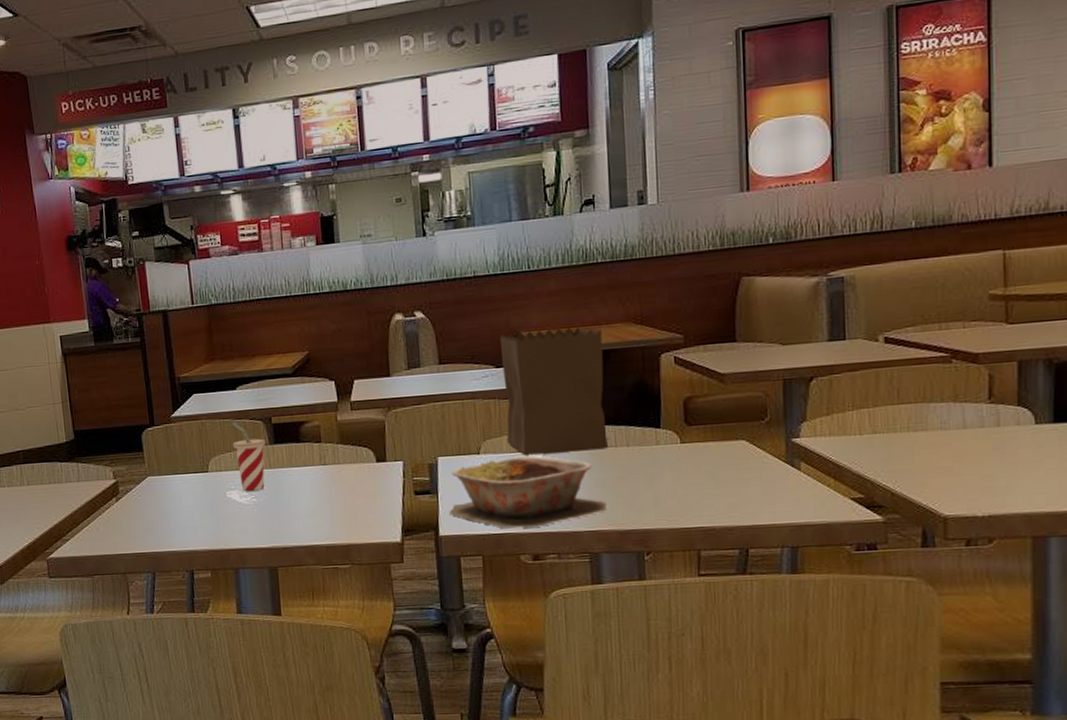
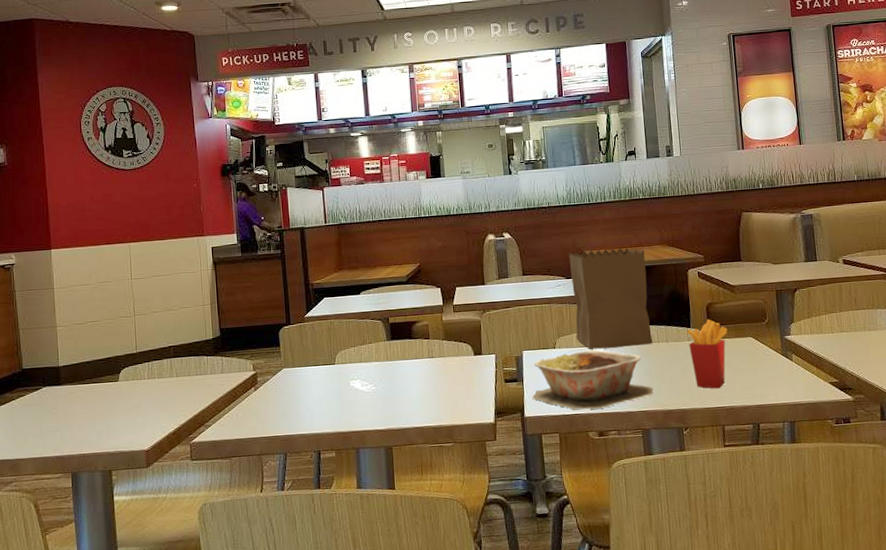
beverage cup: present [231,421,266,491] -> none [355,321,384,381]
french fries: none [655,417,711,505] -> present [687,319,728,389]

